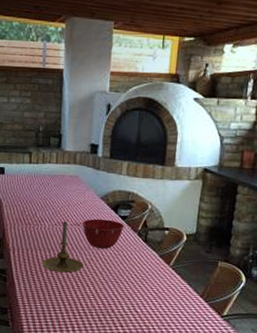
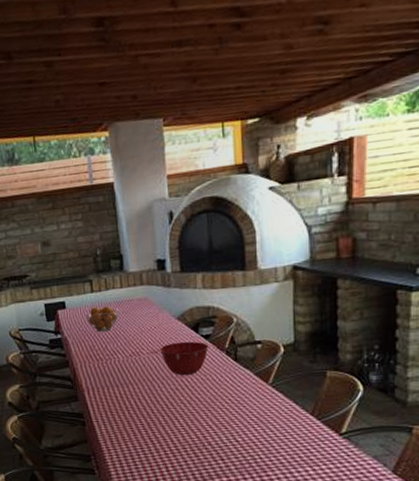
fruit basket: none [21,176,51,200] -> present [85,306,118,333]
candle holder: present [42,222,84,273] -> none [121,351,168,408]

